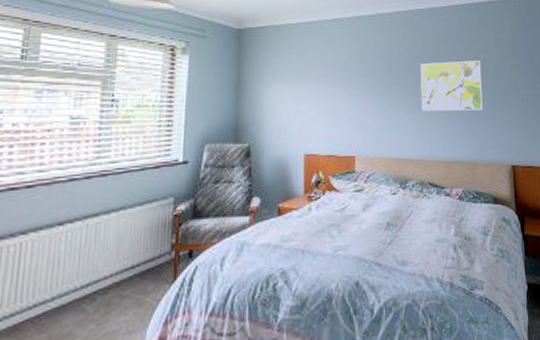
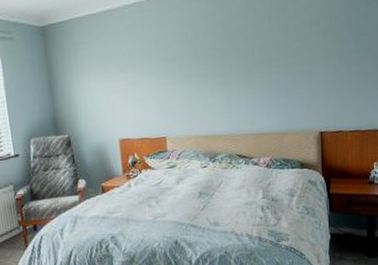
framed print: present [420,60,483,111] -> none [225,29,291,88]

